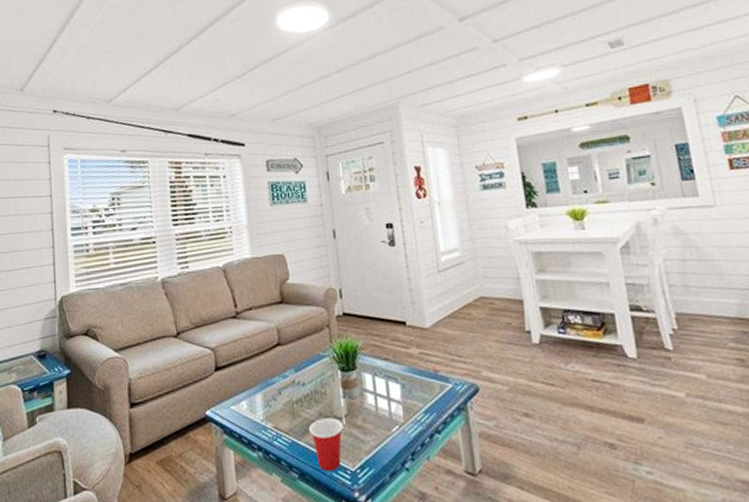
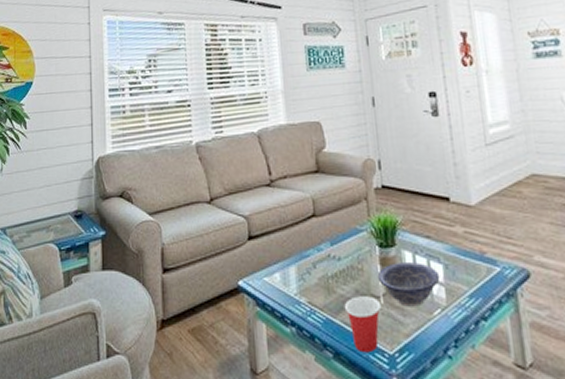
decorative bowl: none [339,383,398,426] -> present [377,262,440,307]

